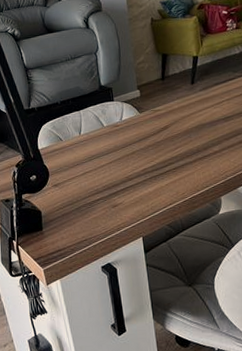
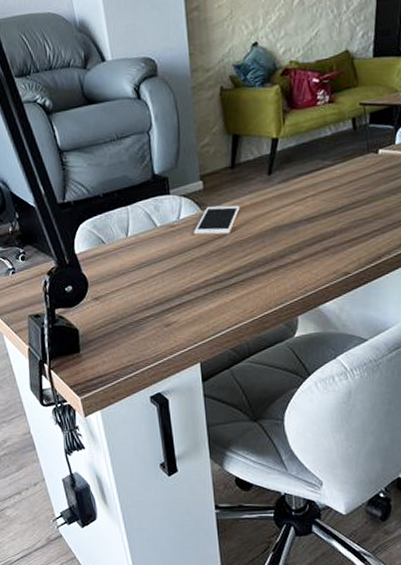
cell phone: none [133,108,170,134] -> present [193,205,240,237]

